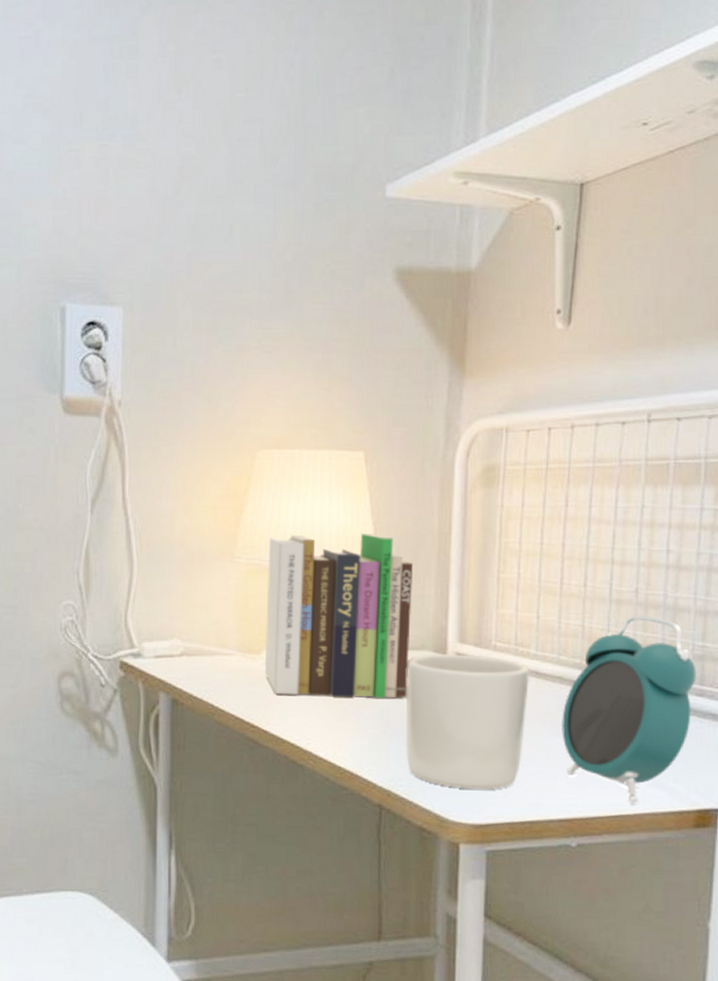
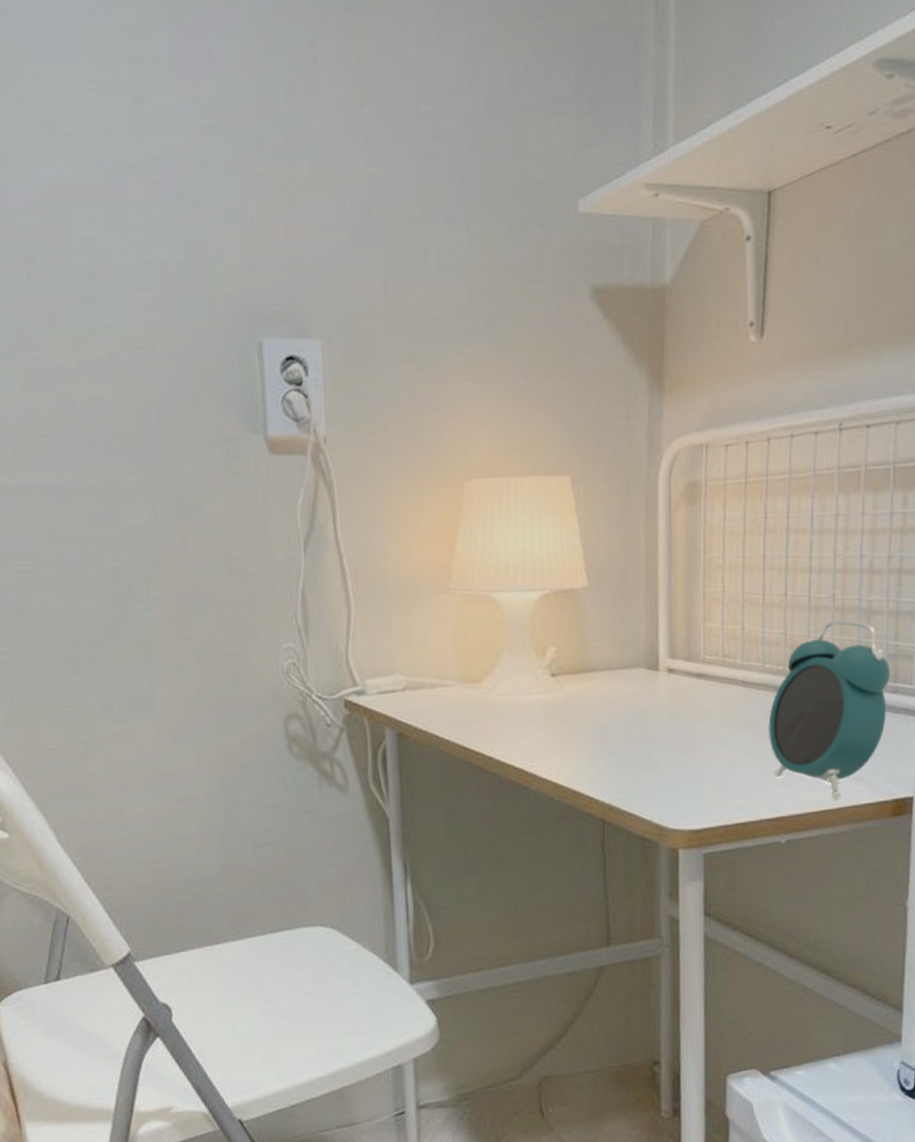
books: present [264,534,413,698] -> none [483,557,624,721]
mug: present [405,654,530,790] -> none [621,669,738,798]

